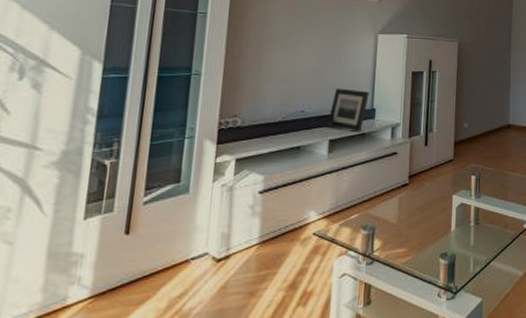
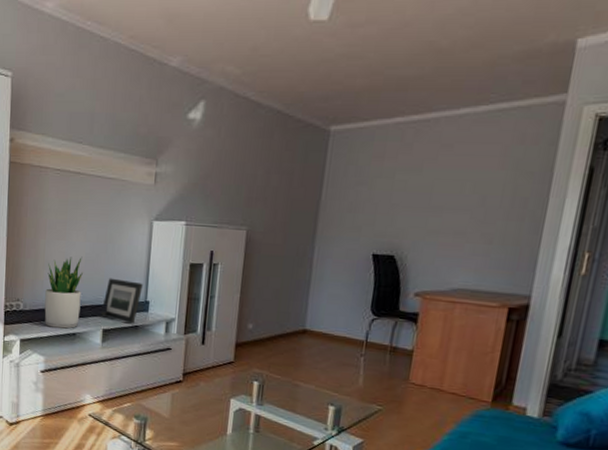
planter: none [265,68,309,143] -> present [44,256,83,329]

